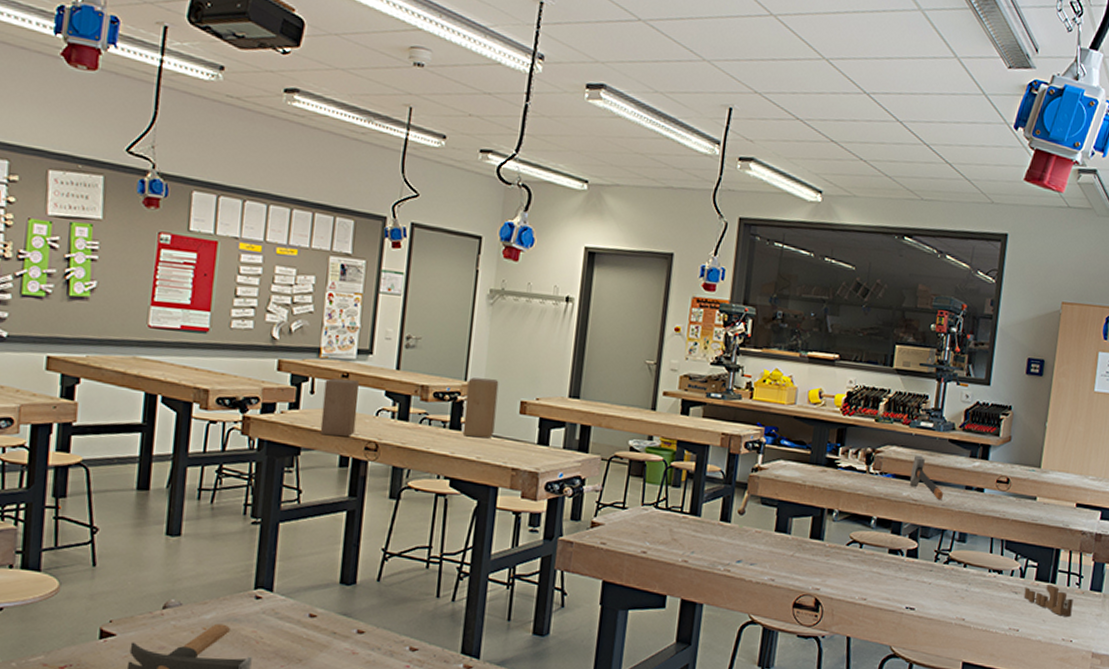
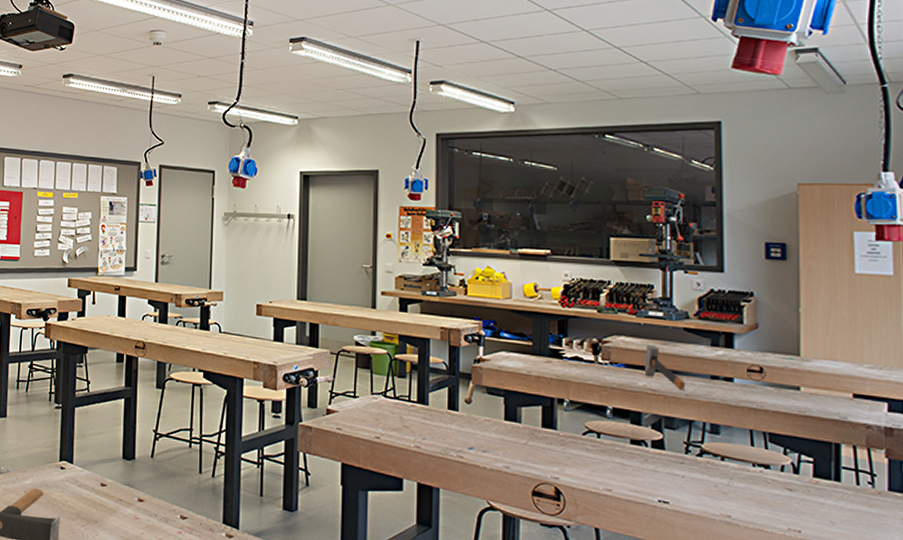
wooden block: present [320,378,360,437] -> none [101,291,129,338]
wooden block: present [462,377,499,439] -> none [211,286,237,337]
wooden blocks: present [1023,585,1073,618] -> none [801,482,868,521]

